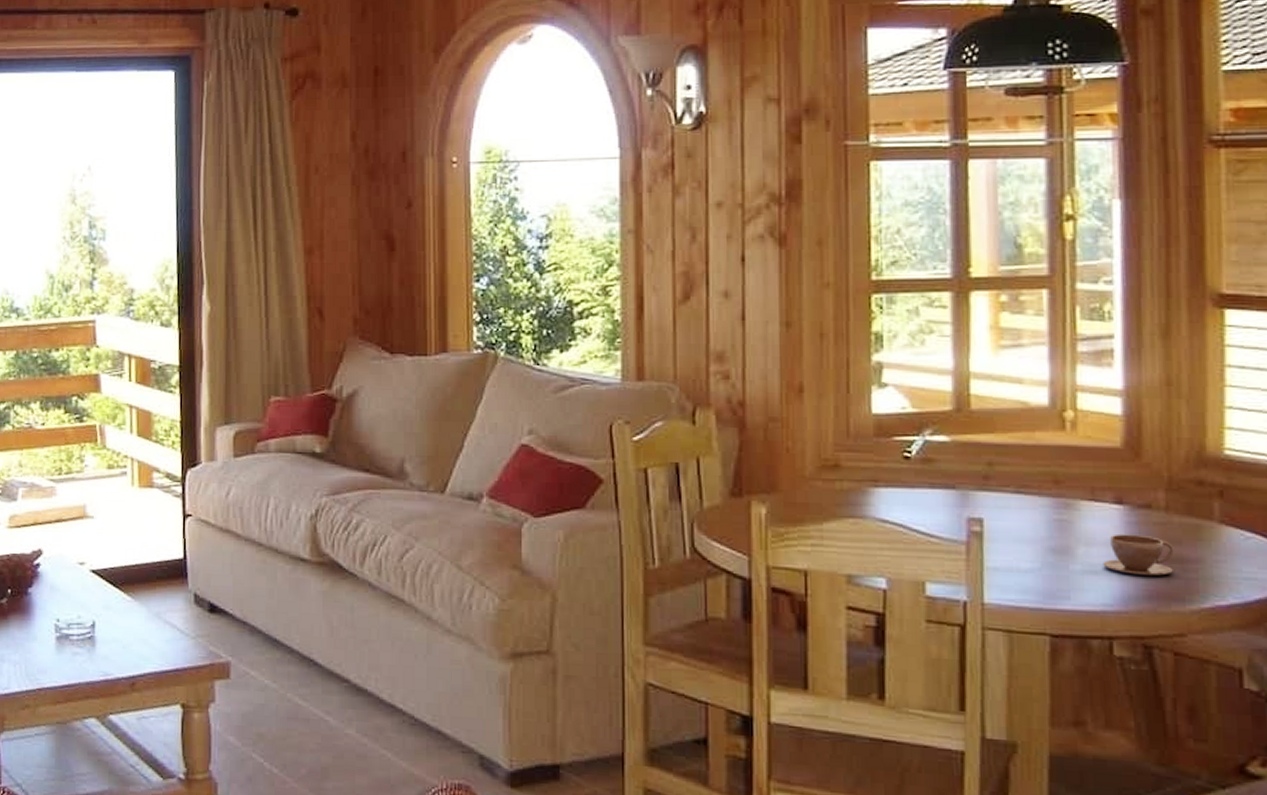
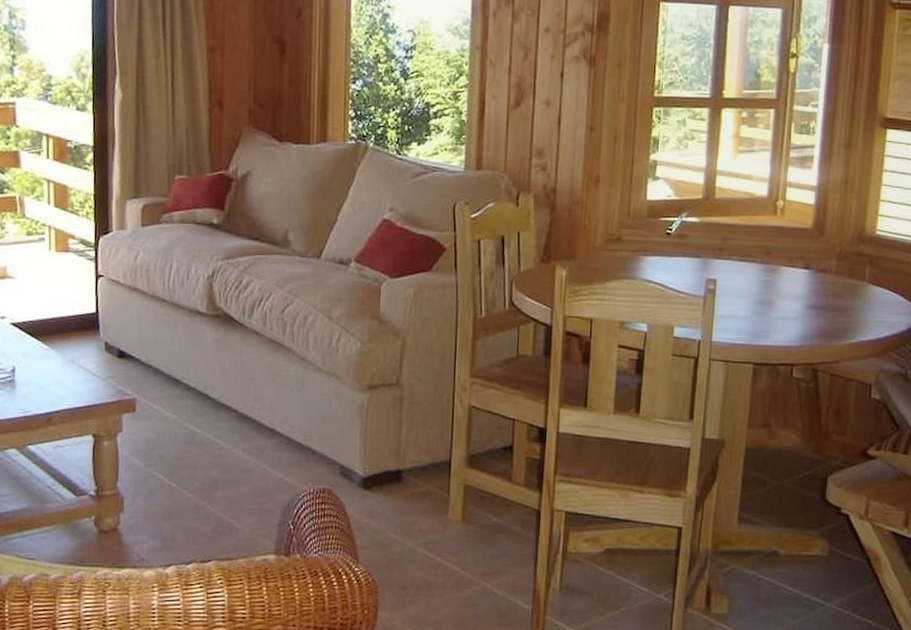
teacup: present [1103,533,1174,577] -> none [792,290,838,321]

